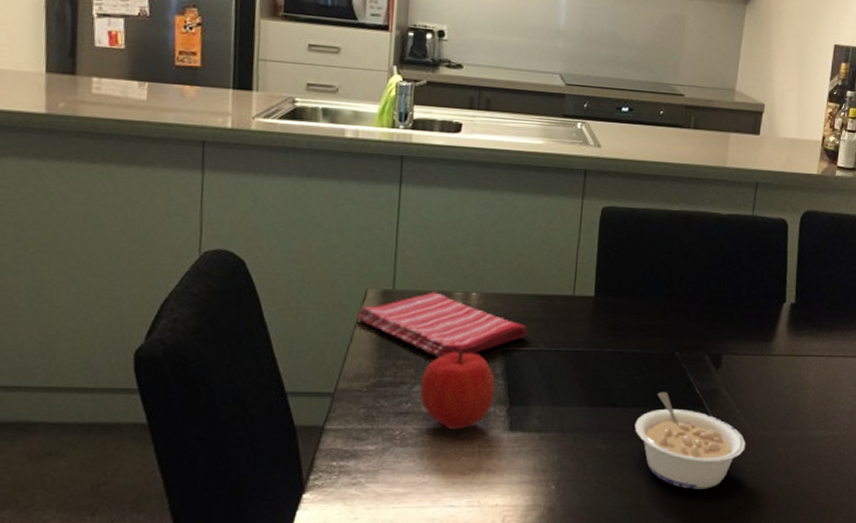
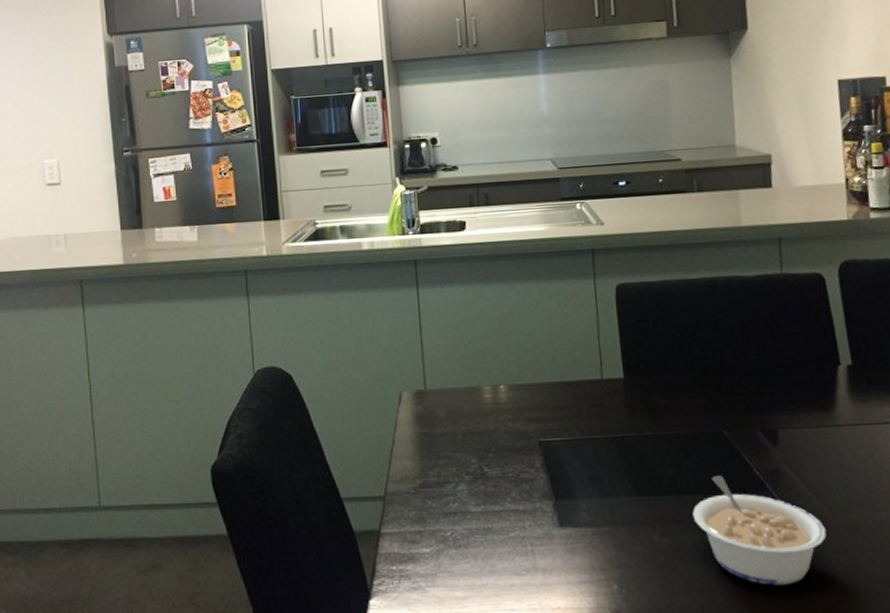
dish towel: present [357,292,528,358] -> none [395,388,562,455]
fruit: present [420,350,495,430] -> none [463,445,538,528]

